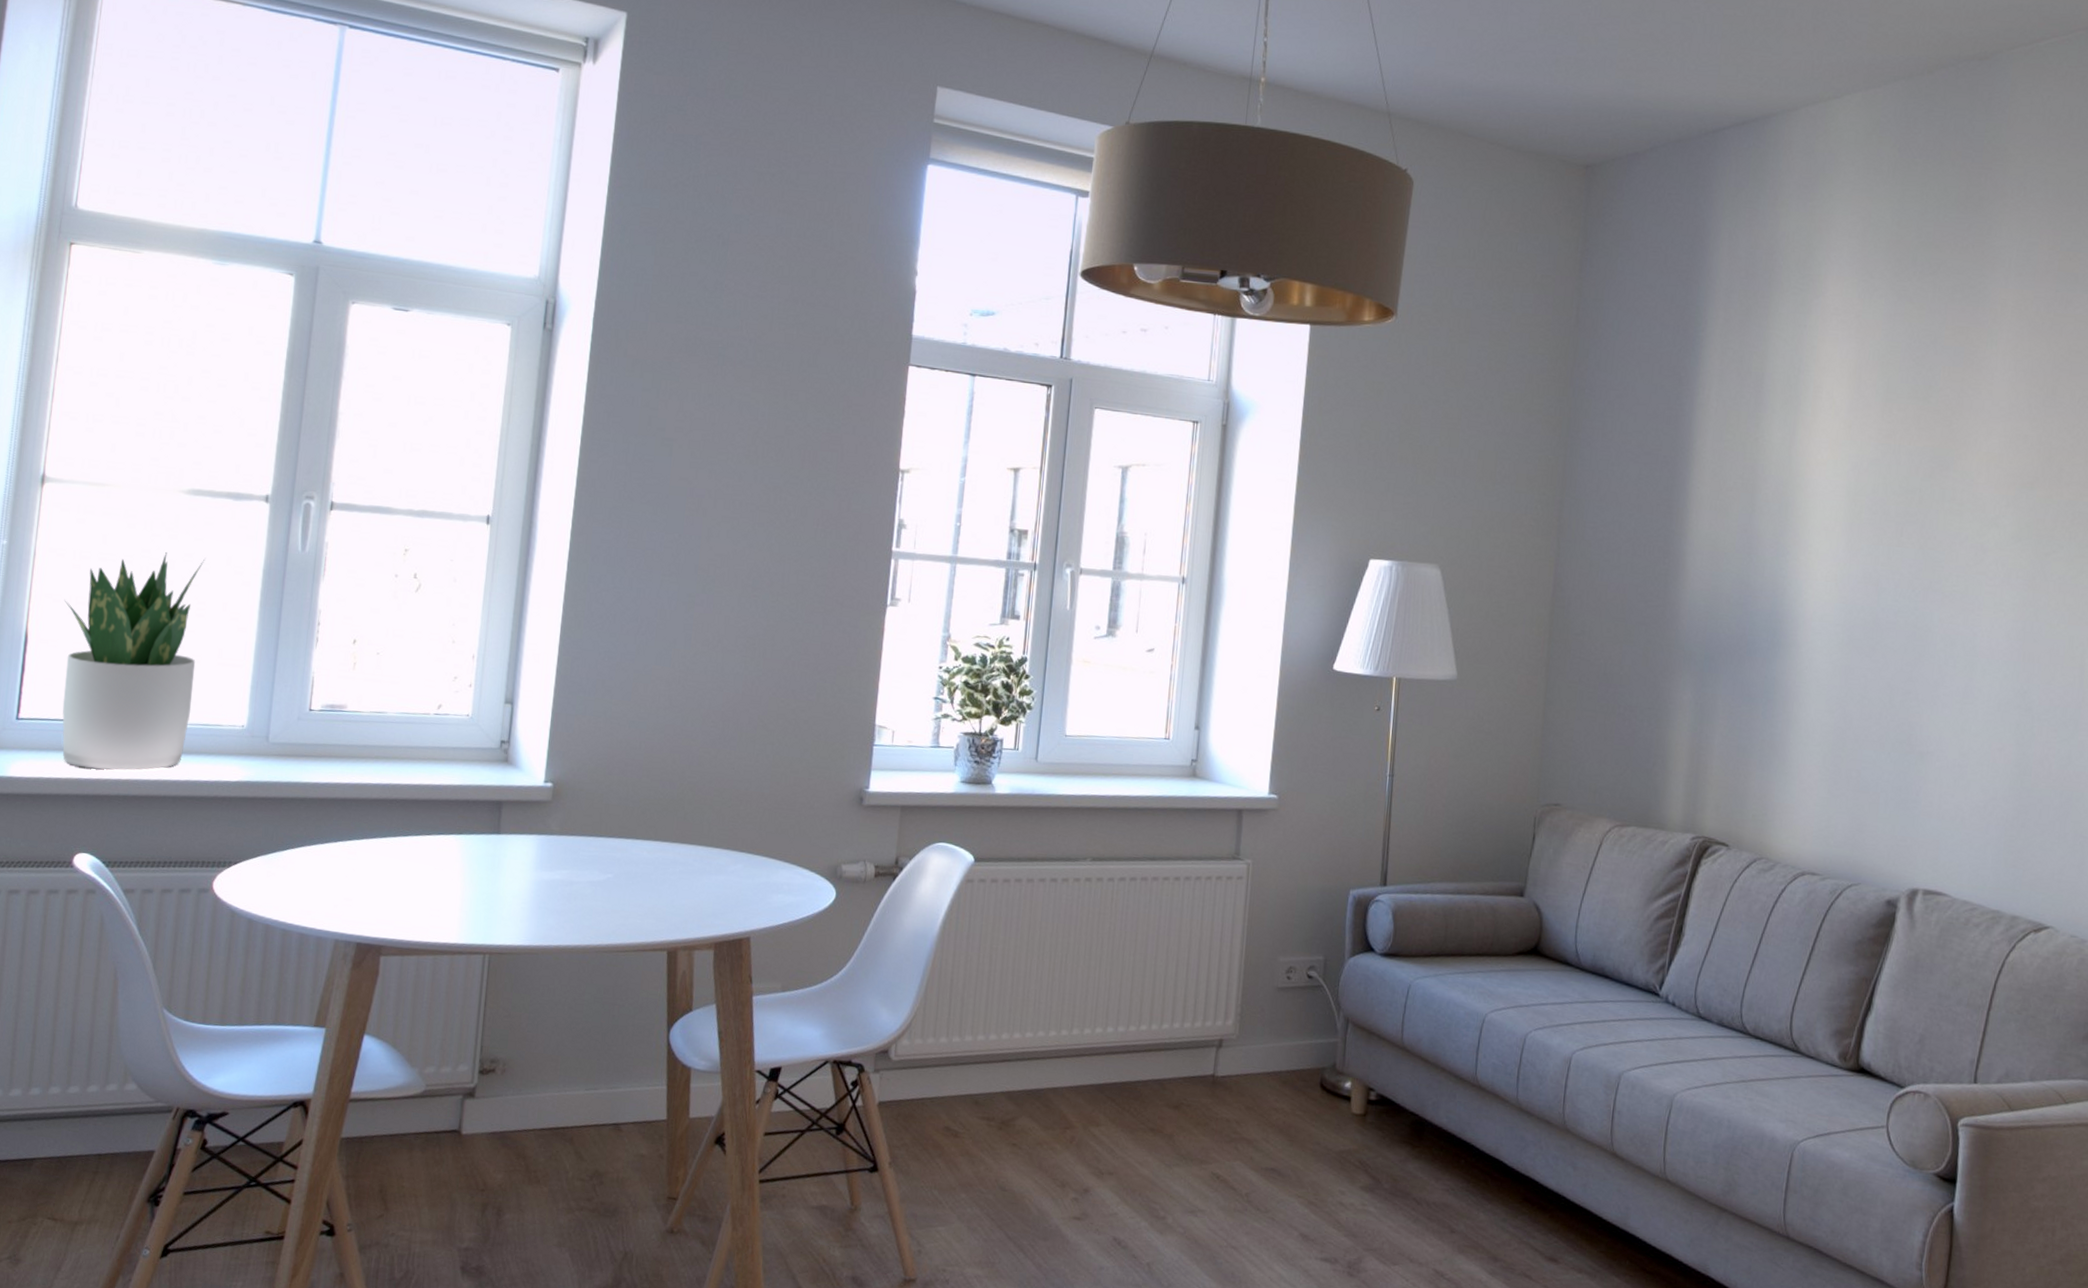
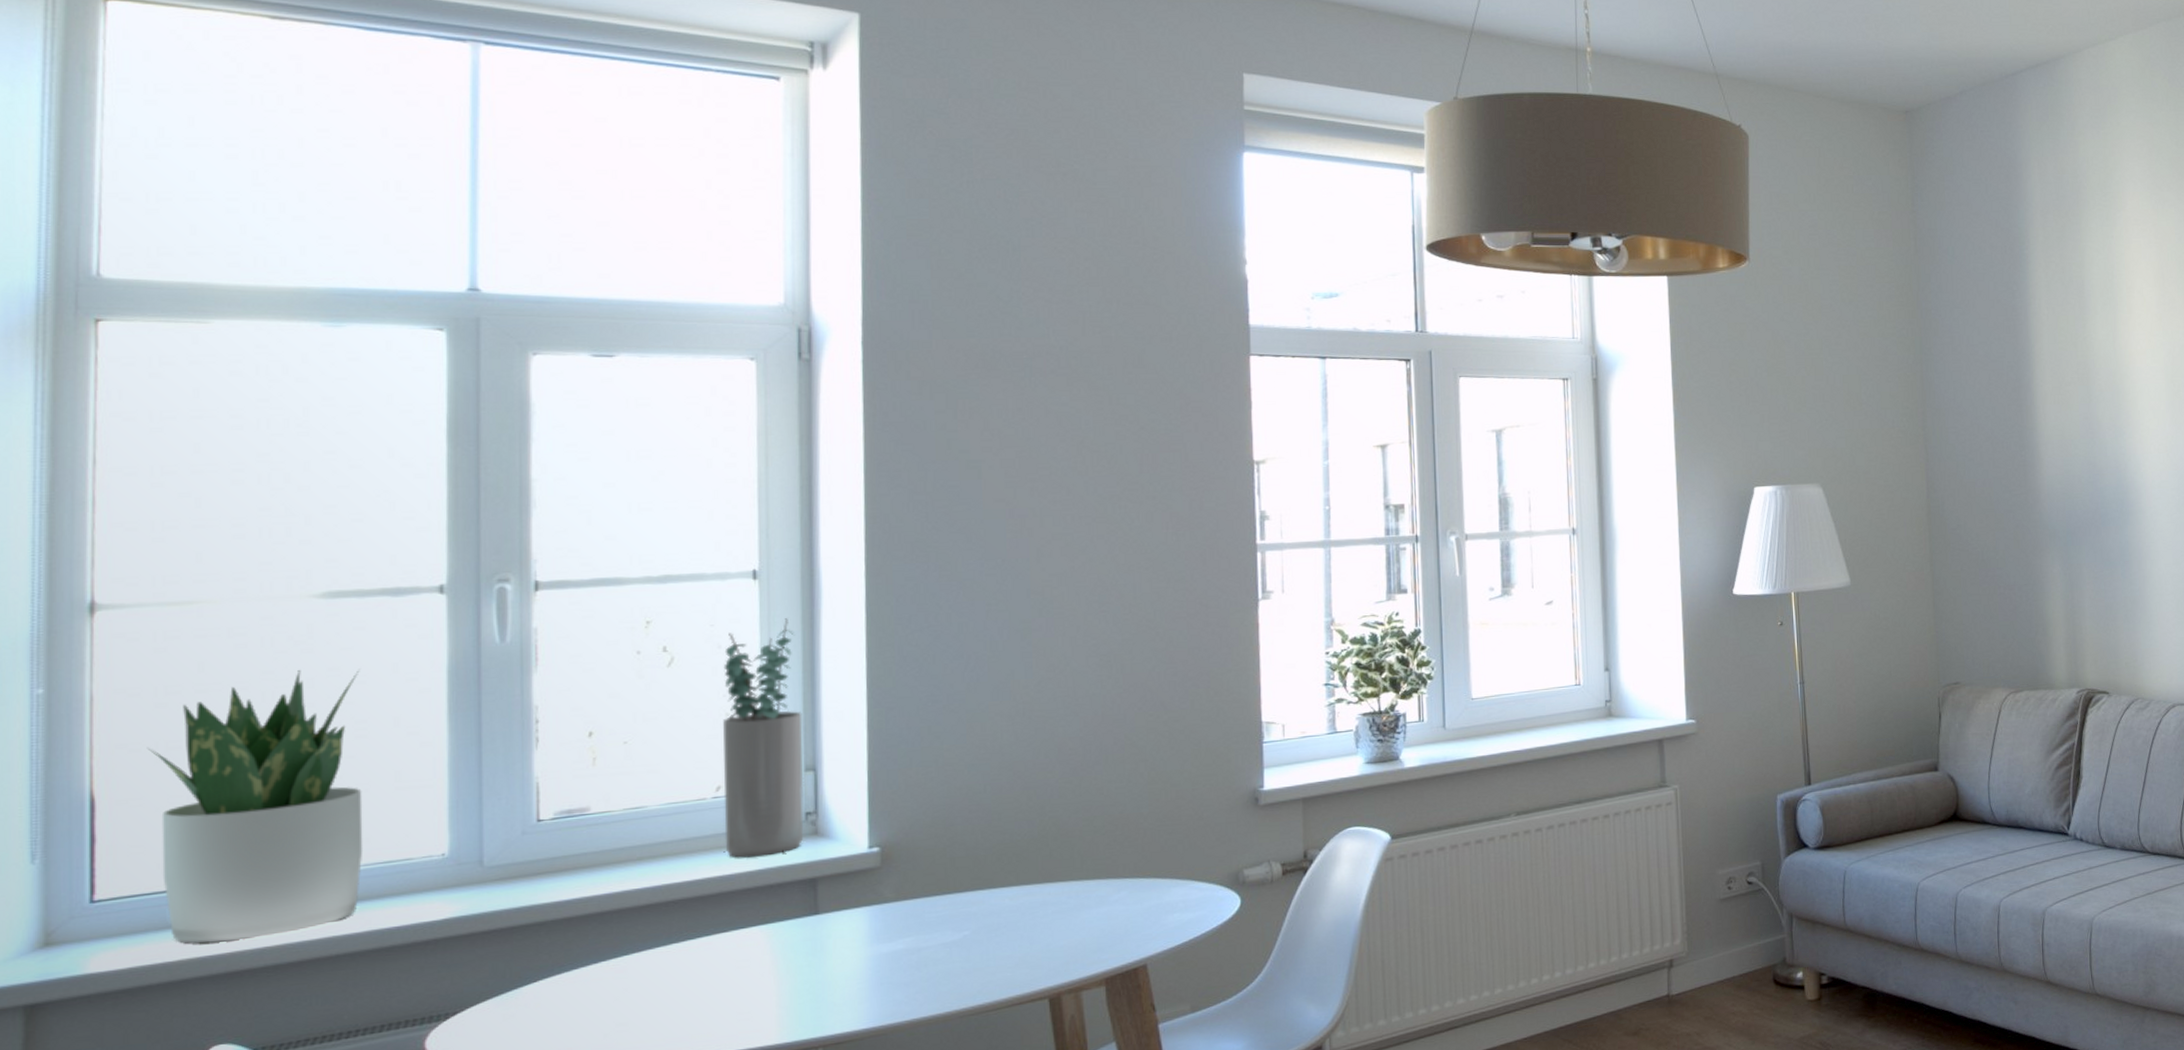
vase: none [438,563,512,774] -> present [723,618,804,858]

